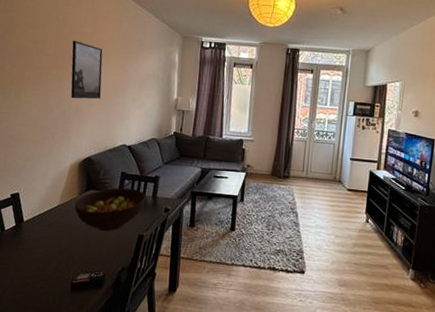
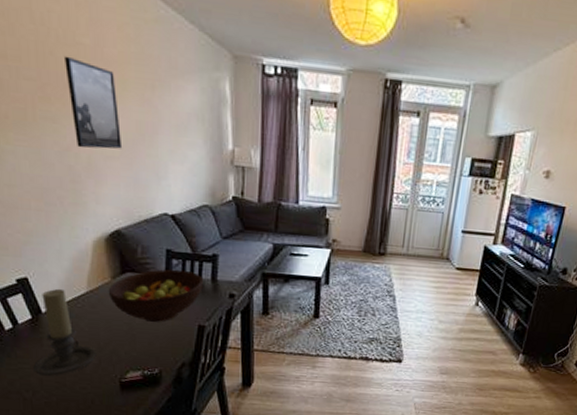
candle holder: none [8,202,58,276] -> present [33,288,96,376]

